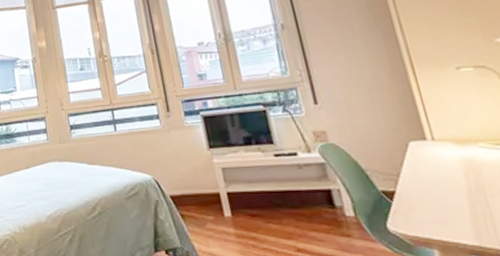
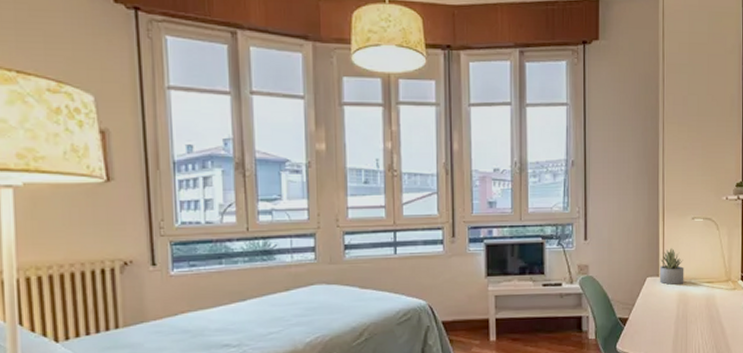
succulent plant: none [423,105,467,150] -> present [659,248,684,286]

